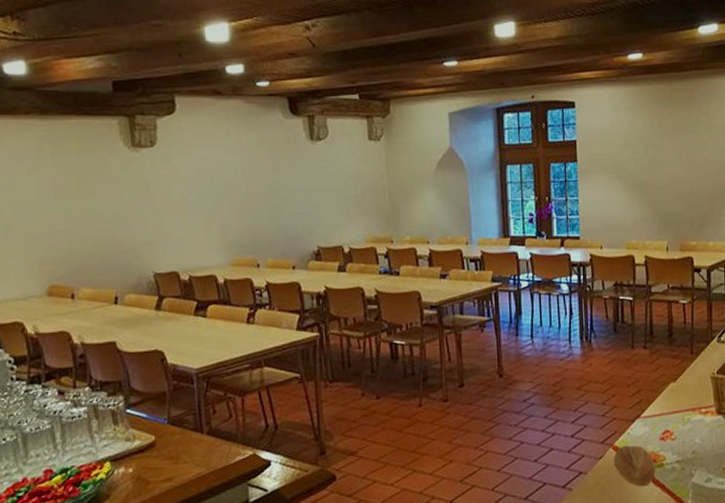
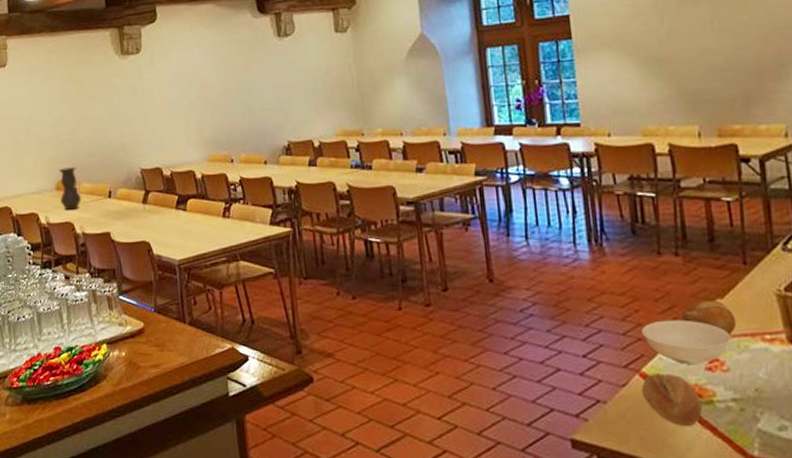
vase: none [51,269,81,318] -> present [58,166,82,210]
bowl: none [616,400,679,437] -> present [641,319,731,364]
bread roll: none [646,383,683,411] -> present [682,300,737,336]

